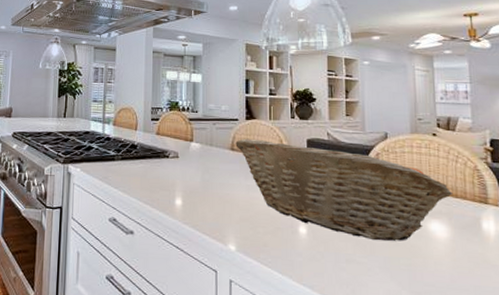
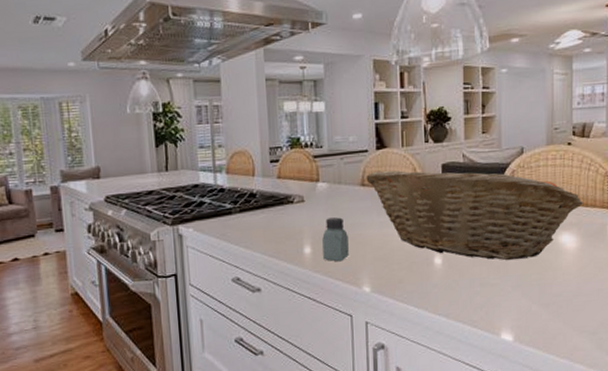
saltshaker: none [193,175,217,217] -> present [322,217,349,262]

